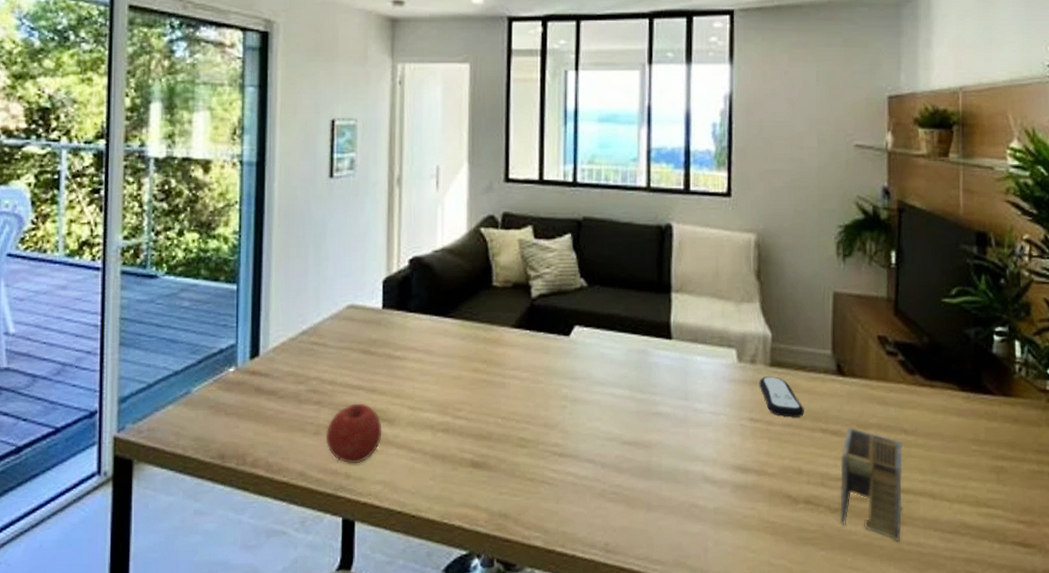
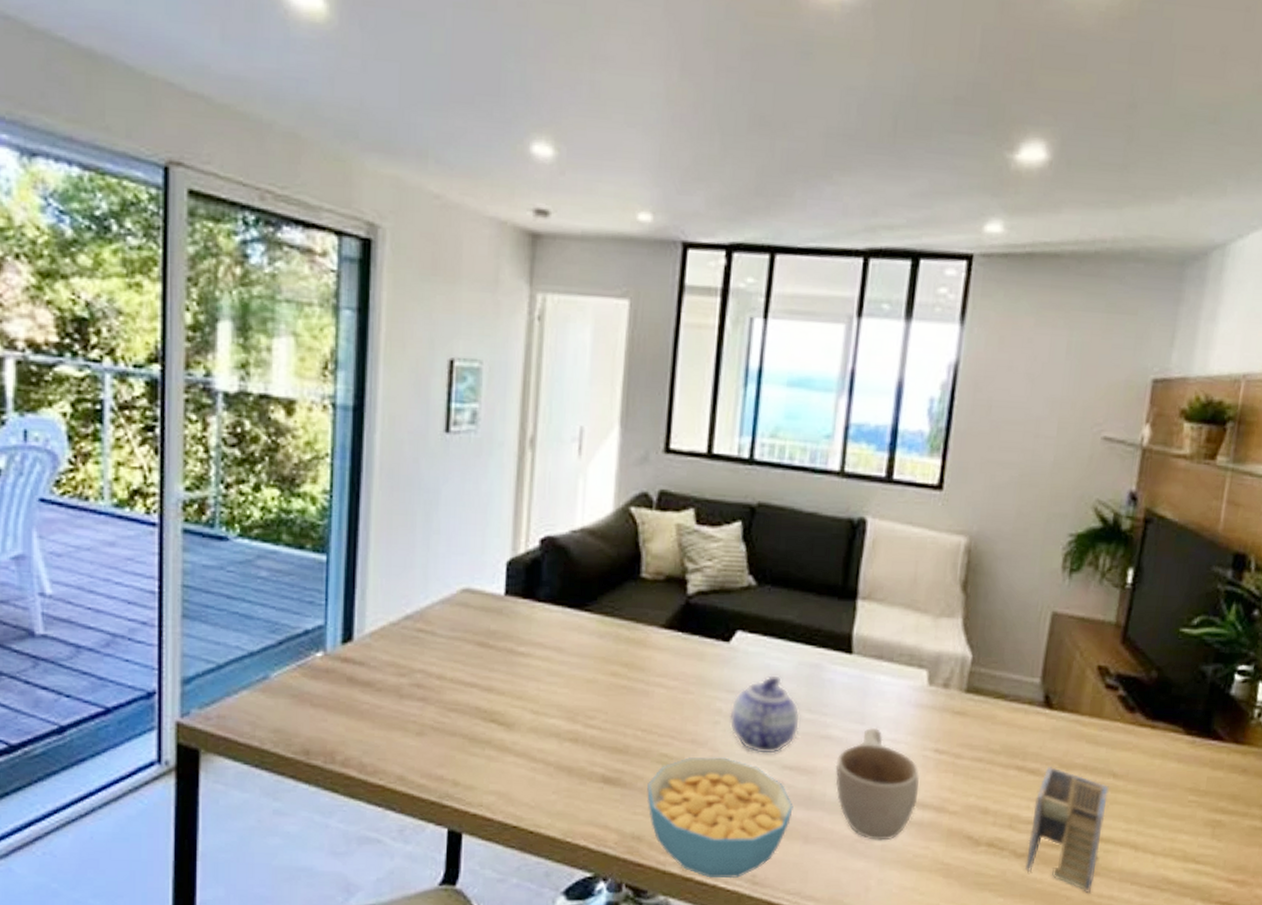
fruit: present [325,403,382,464] -> none [430,702,499,771]
cereal bowl: none [510,437,635,549] -> present [646,757,793,879]
teapot: none [574,361,634,433] -> present [729,674,801,755]
cup: none [667,402,741,504] -> present [835,727,920,841]
remote control: present [759,376,804,417] -> none [950,703,1000,752]

